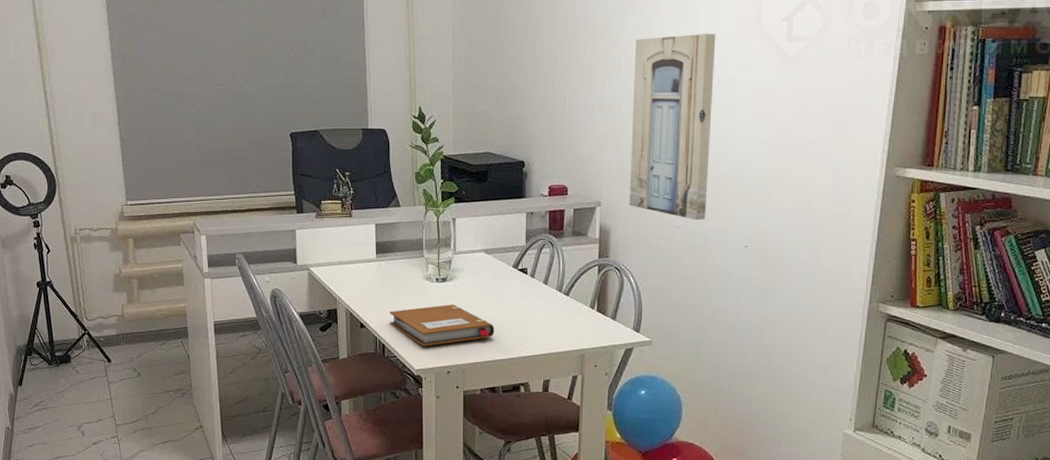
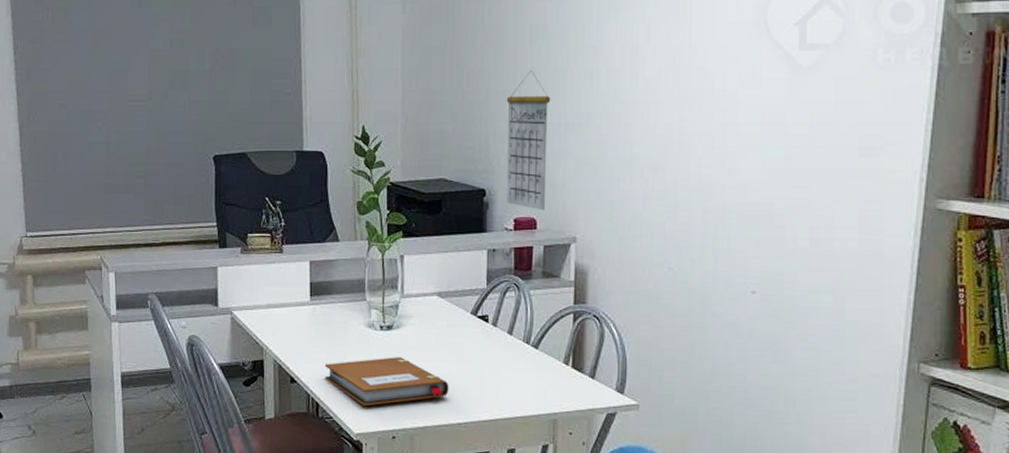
calendar: none [542,58,580,179] -> present [506,70,551,211]
wall art: present [629,33,716,221] -> none [610,40,714,261]

